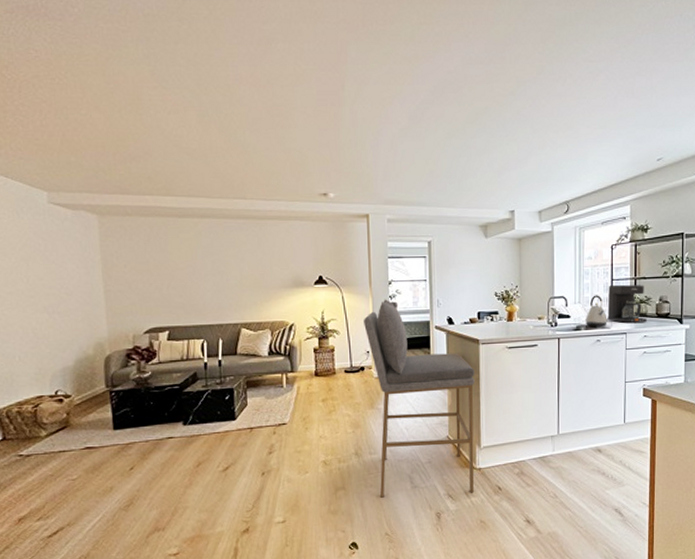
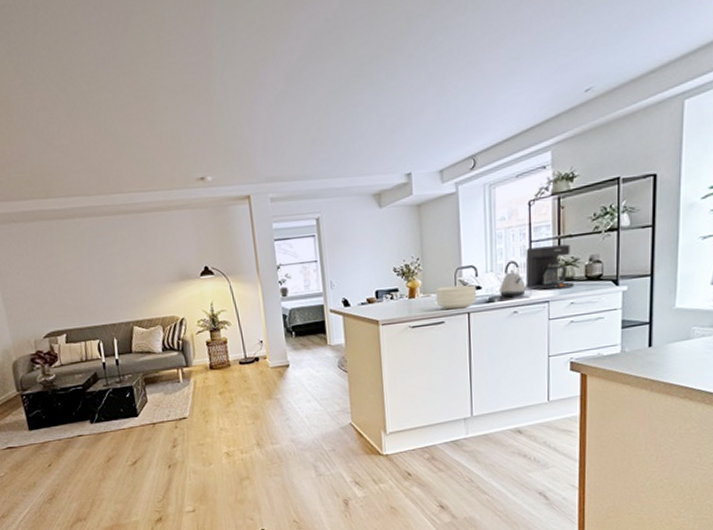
bar stool: present [364,299,475,498] -> none [254,285,382,486]
bowl: none [531,313,566,335] -> present [435,284,477,311]

